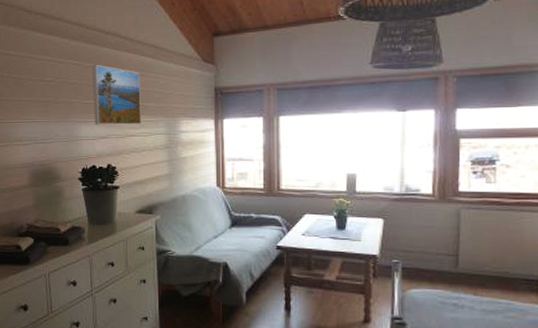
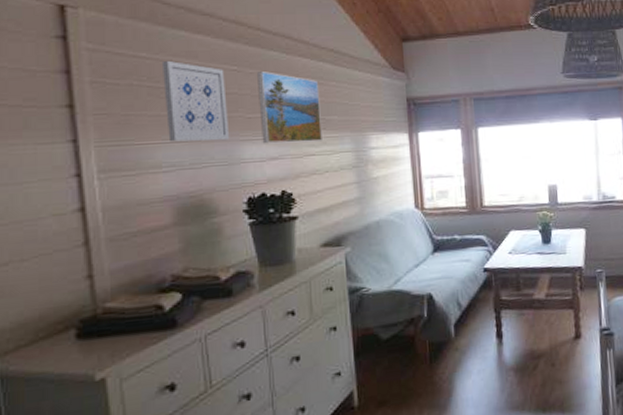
wall art: none [25,57,71,122] -> present [163,60,230,142]

